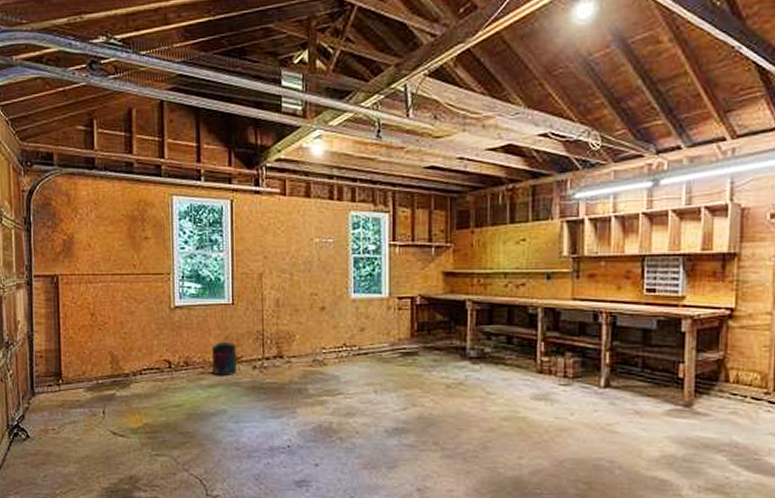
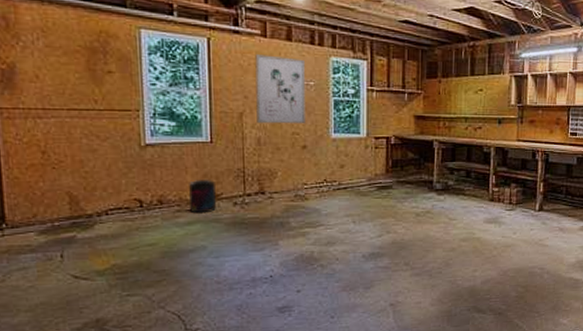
wall art: none [275,213,324,285] -> present [255,54,305,124]

